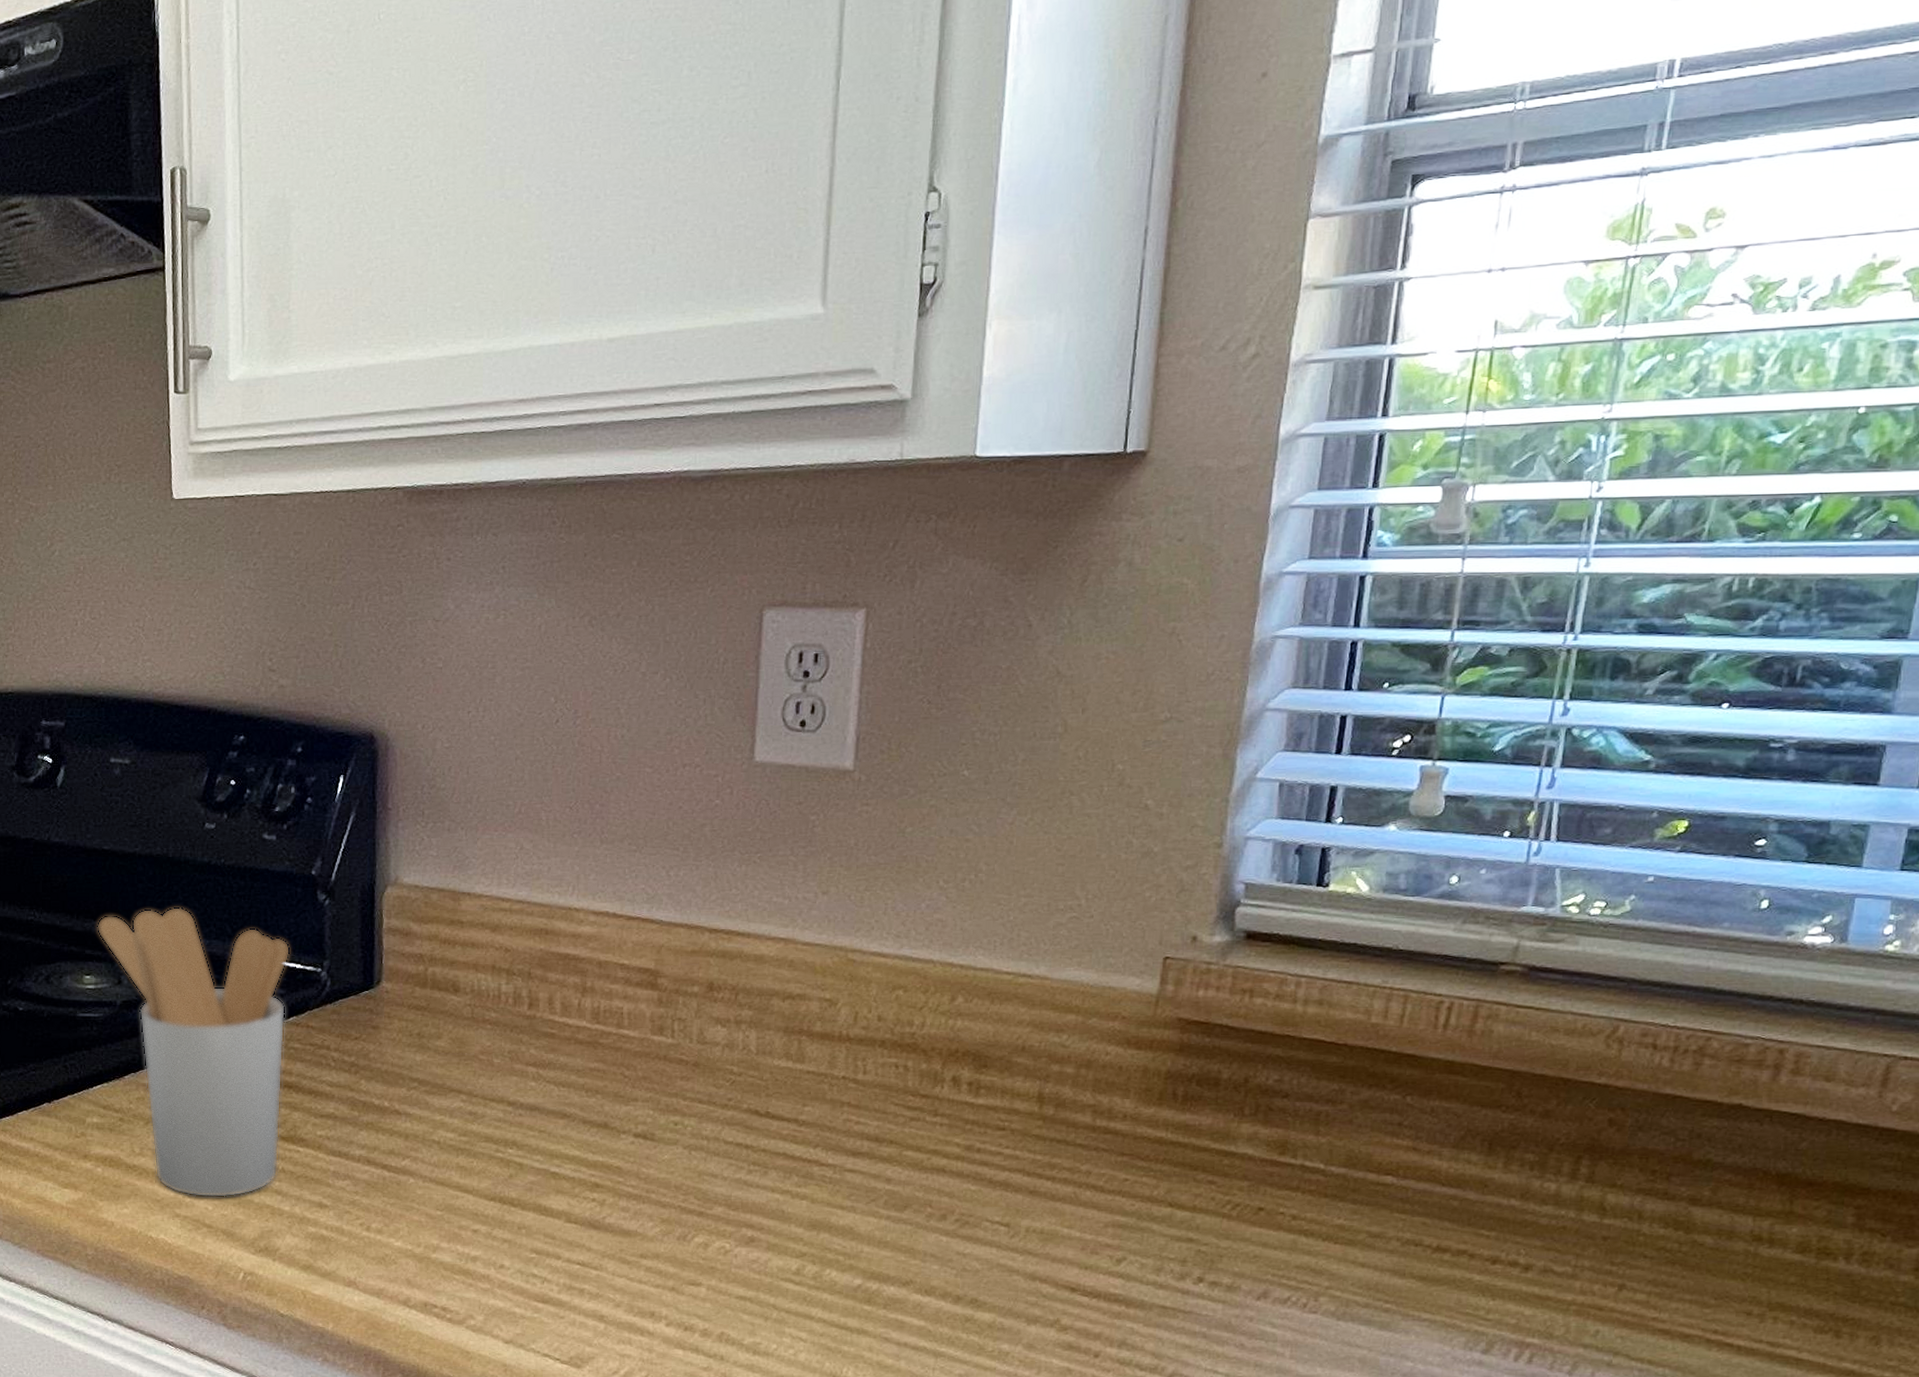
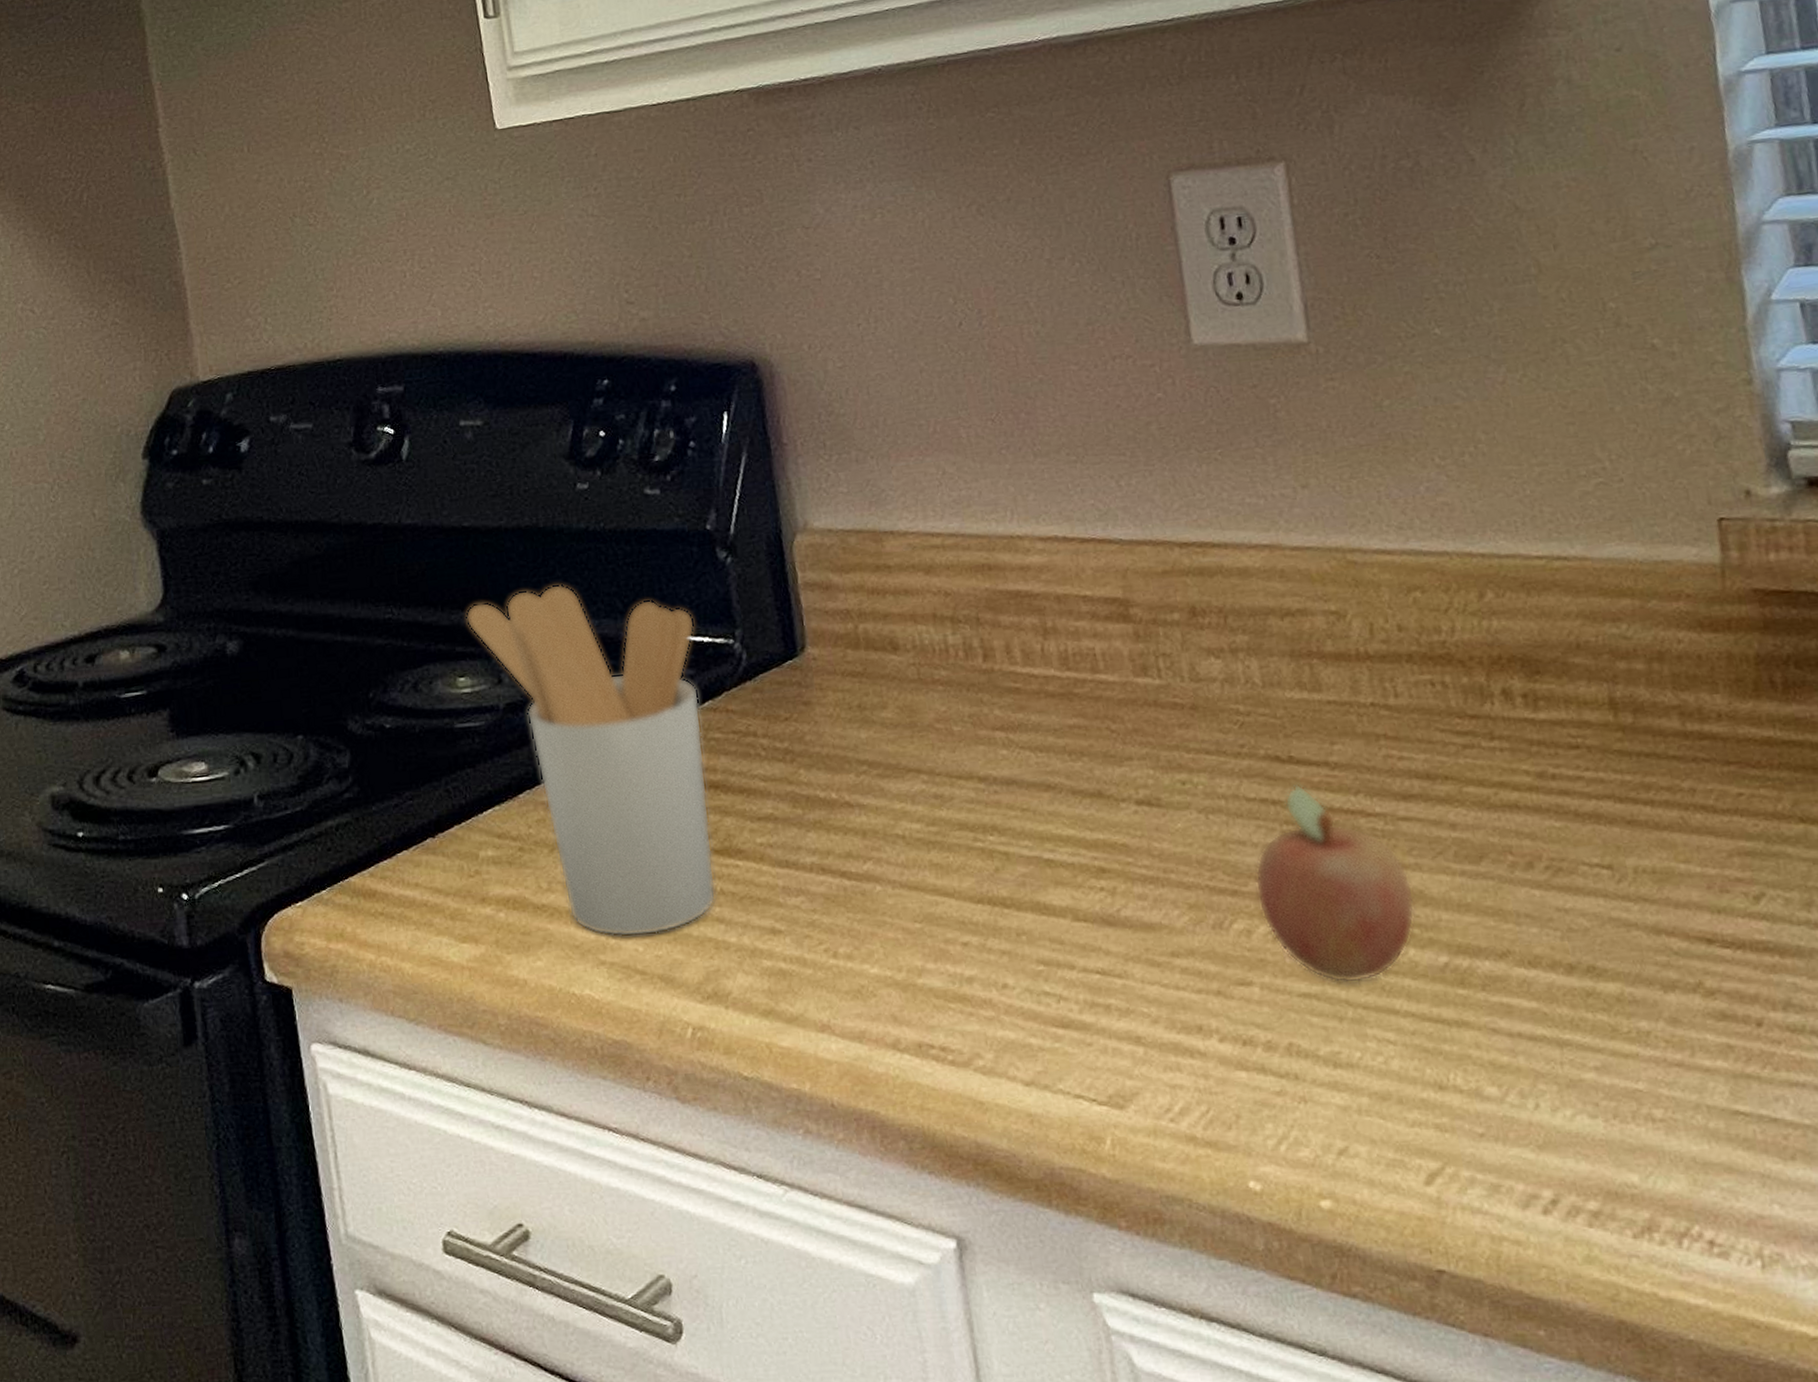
fruit: none [718,1134,846,1293] -> present [1254,783,1416,984]

